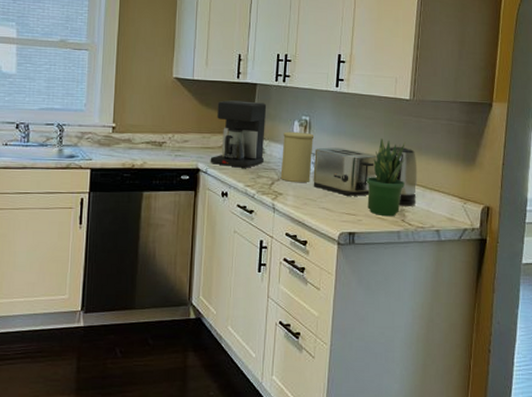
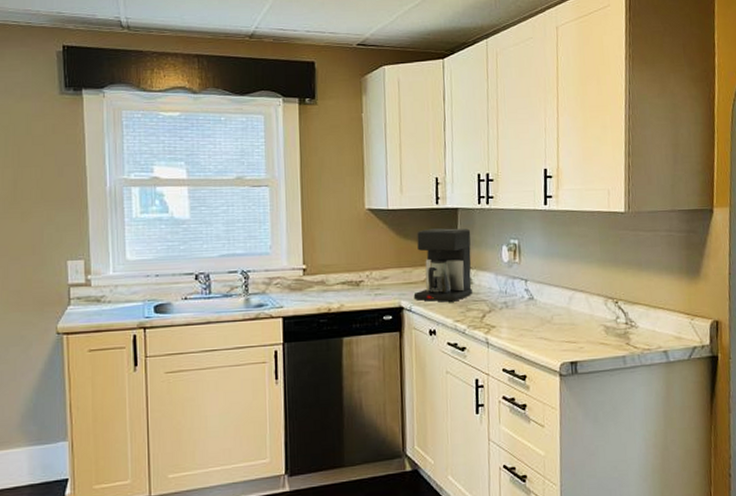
canister: present [280,131,315,183] -> none [491,257,526,313]
toaster: present [313,147,378,196] -> none [527,270,596,322]
planter: present [366,138,407,217] -> none [585,257,627,341]
kettle: present [385,146,418,206] -> none [603,263,641,328]

